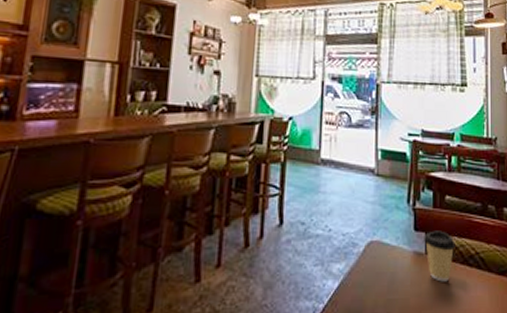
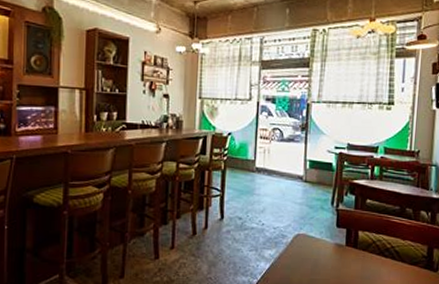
coffee cup: present [424,230,455,282] -> none [345,227,373,268]

